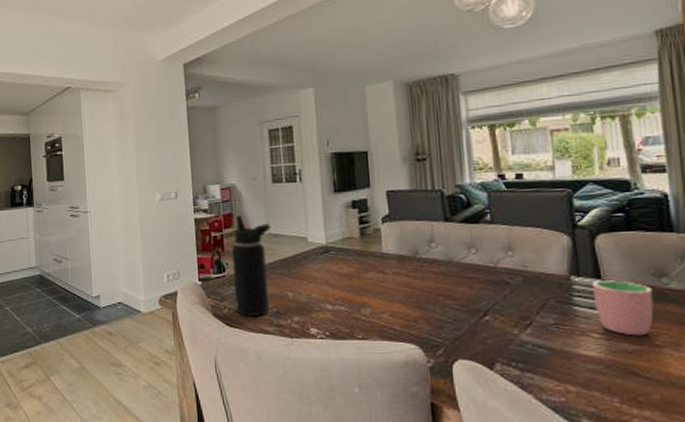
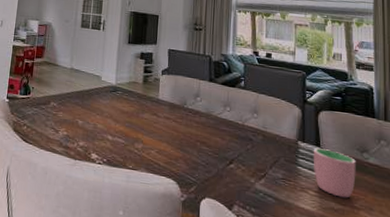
water bottle: present [232,215,271,316] -> none [33,49,74,137]

